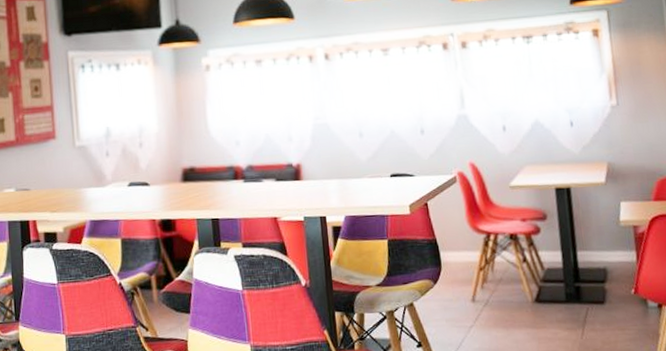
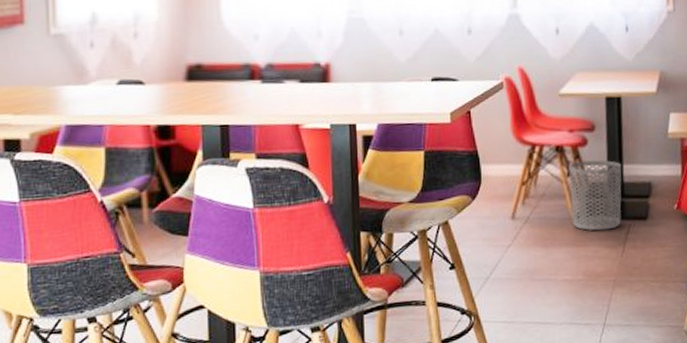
waste bin: none [523,247,579,314] -> present [569,160,622,231]

